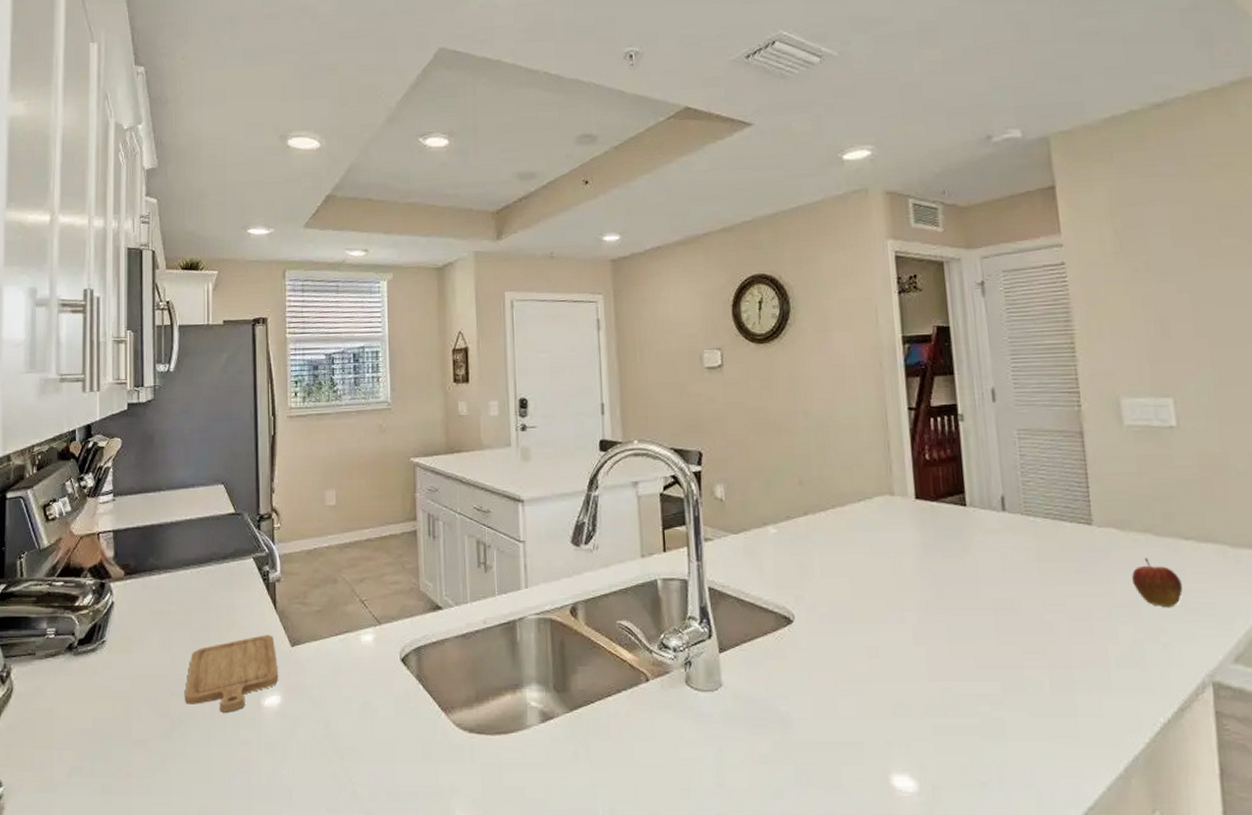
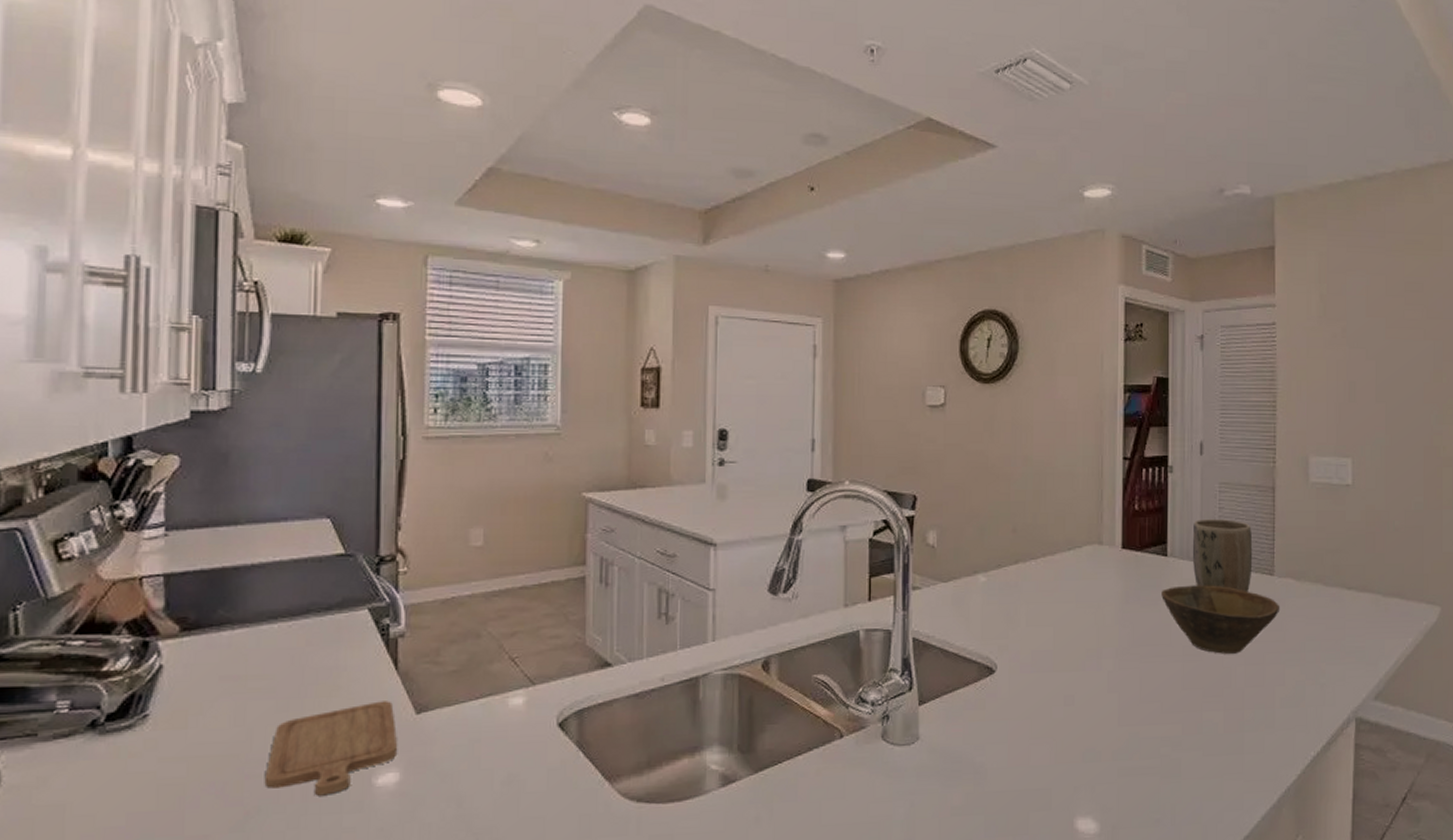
bowl: none [963,535,1104,608] -> present [1161,585,1280,654]
plant pot: none [992,466,1066,543] -> present [1192,518,1253,592]
fruit: present [1132,557,1183,608] -> none [1302,606,1342,652]

